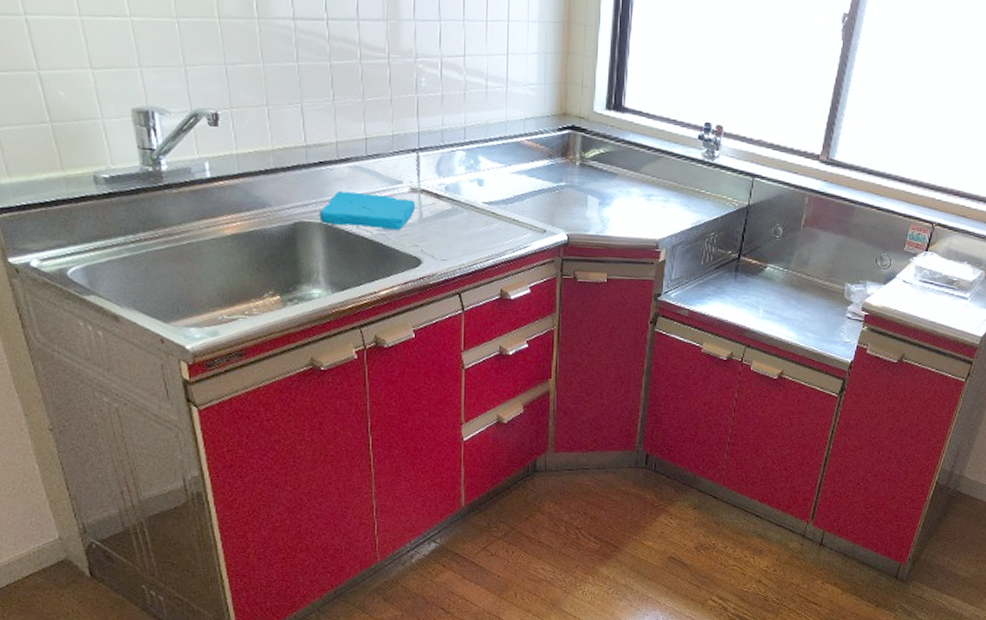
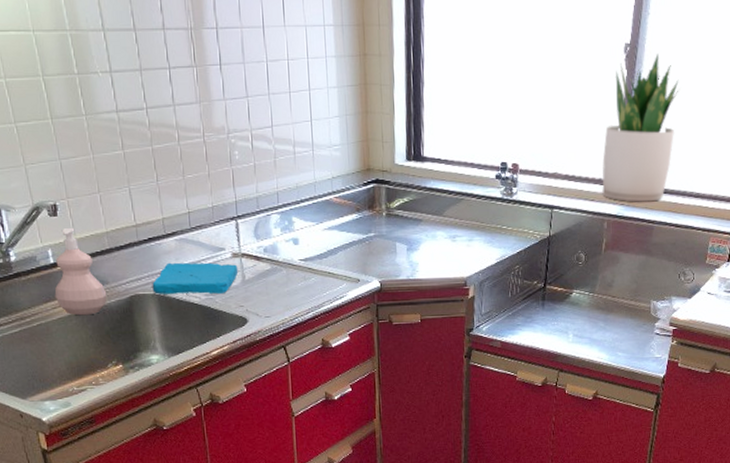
soap bottle: none [209,140,269,239] -> present [54,227,107,316]
planter: none [806,28,894,181] -> present [602,54,679,202]

